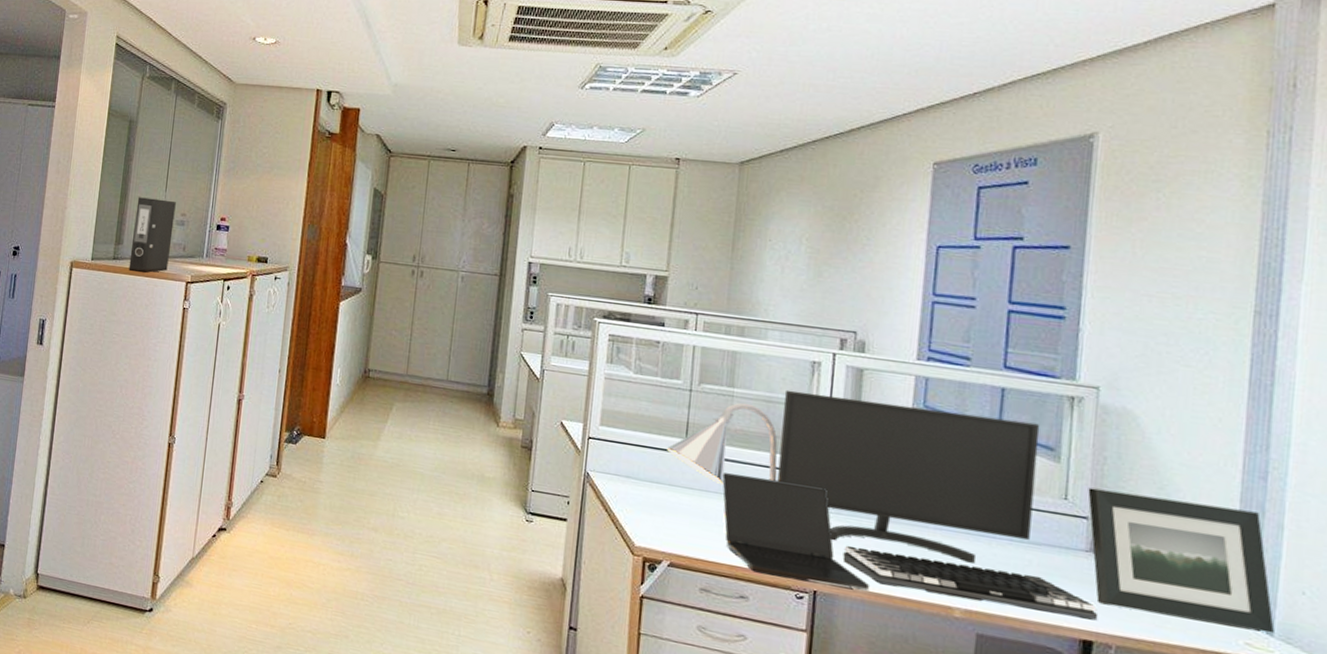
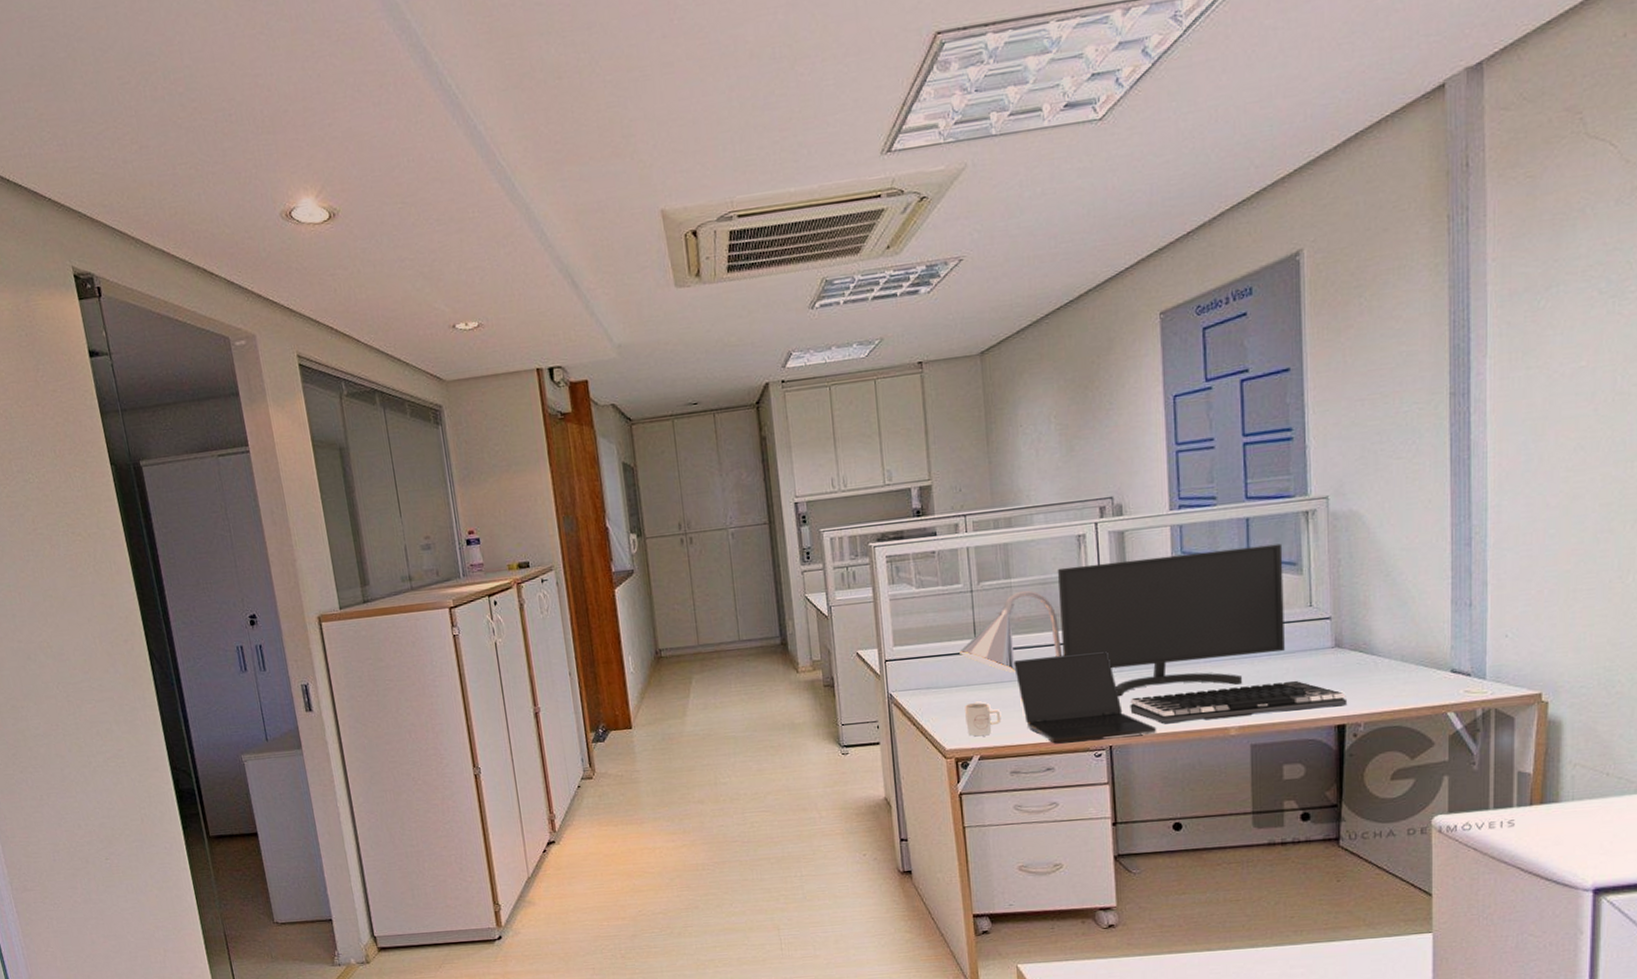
binder: present [128,197,176,274] -> none [372,526,426,612]
mug: none [660,504,700,543] -> present [965,702,1002,737]
picture frame: present [1087,487,1275,634] -> none [1328,576,1486,690]

